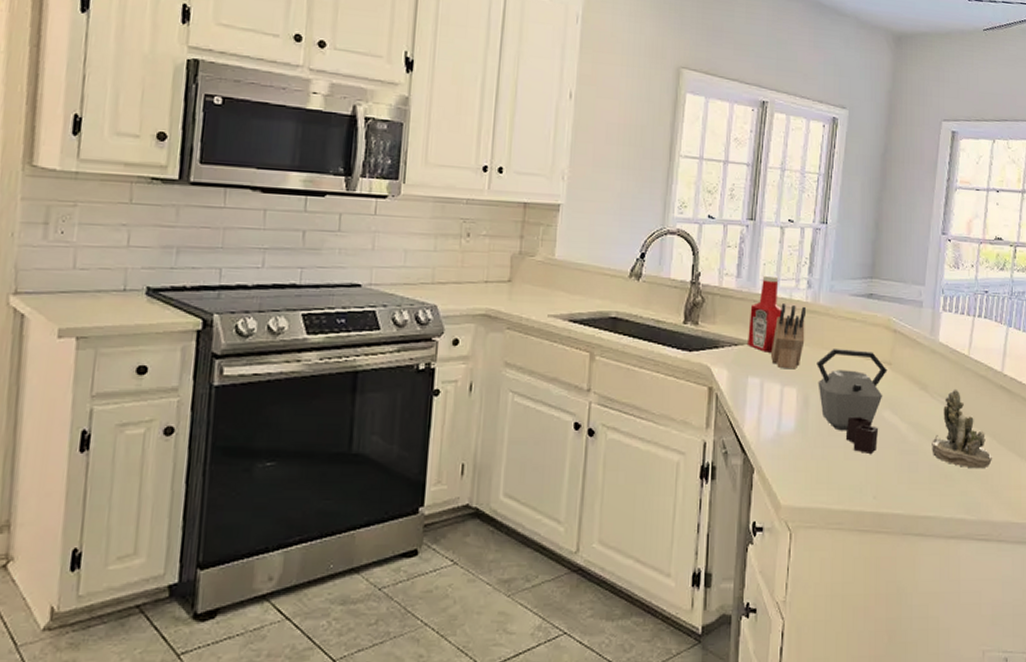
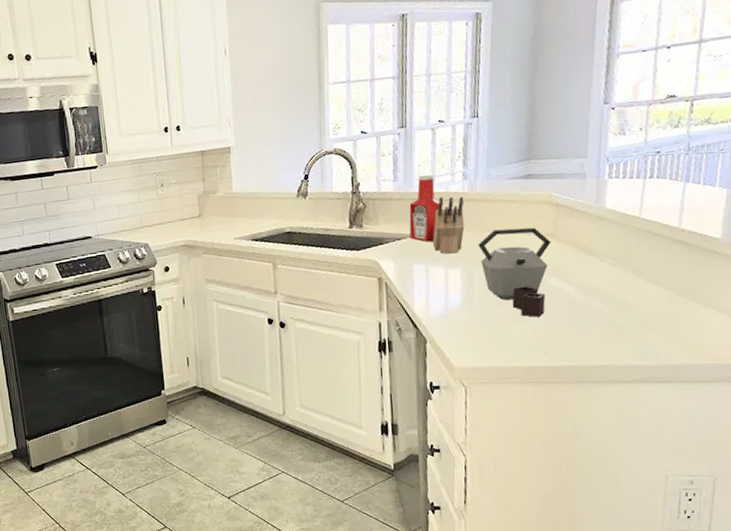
succulent planter: present [932,388,992,469] -> none [602,249,670,320]

